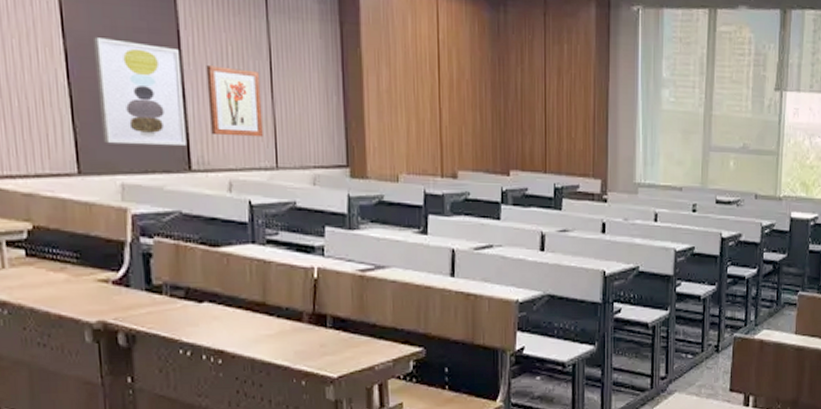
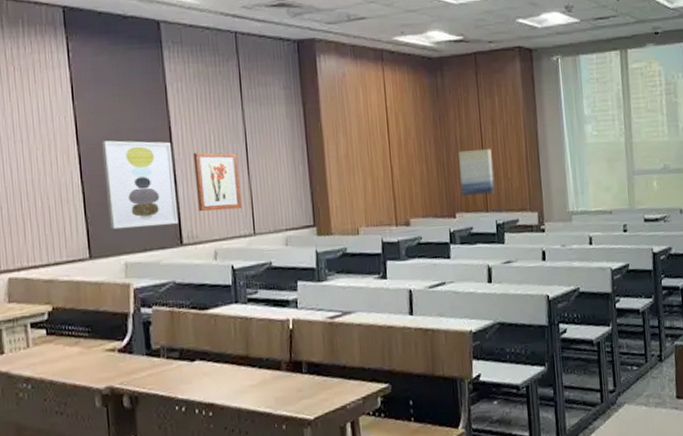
wall art: none [517,100,555,154] -> present [459,148,495,196]

